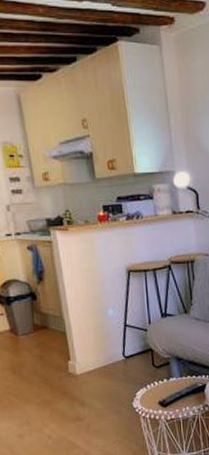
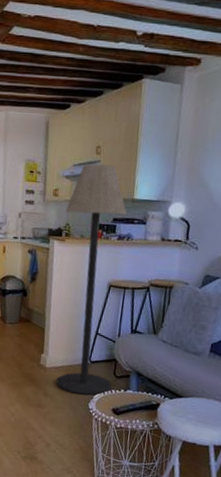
floor lamp: none [61,139,153,396] -> present [56,164,127,395]

